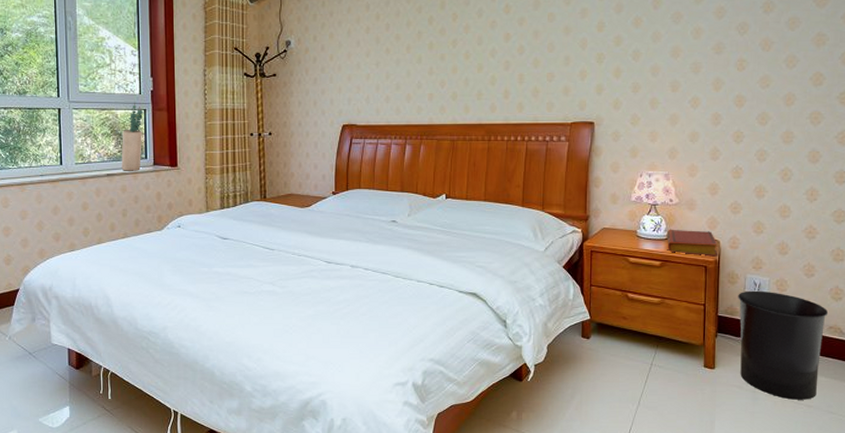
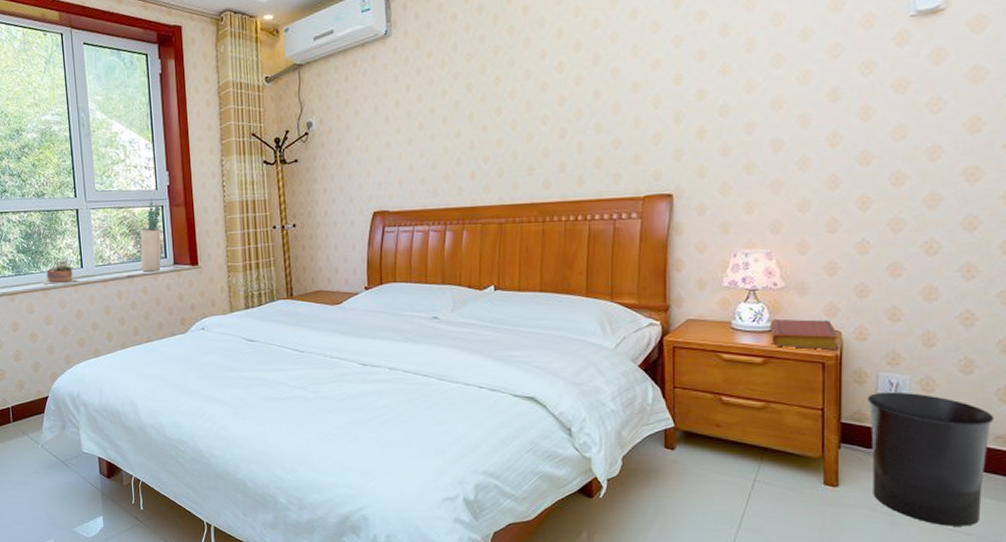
succulent plant: none [18,157,57,182] -> present [41,260,78,286]

